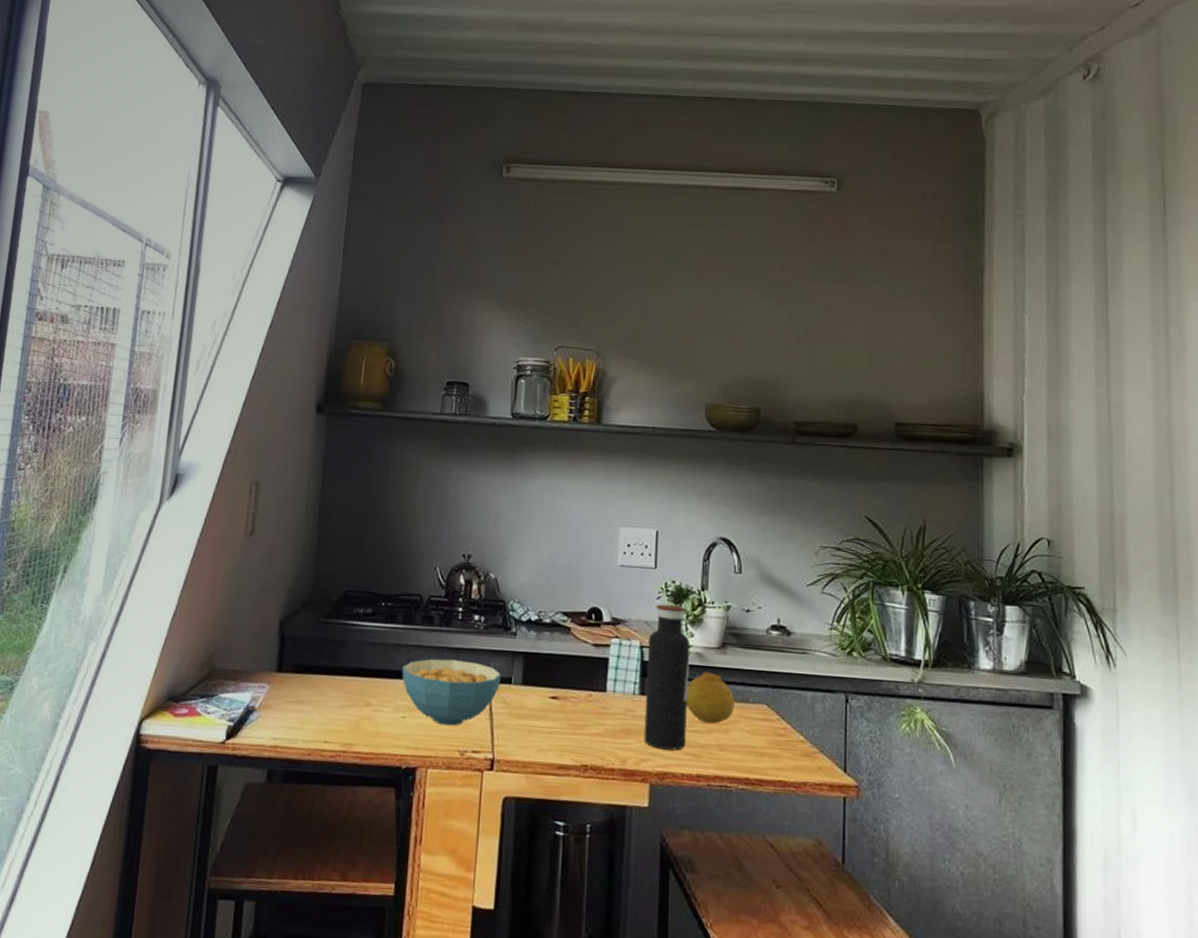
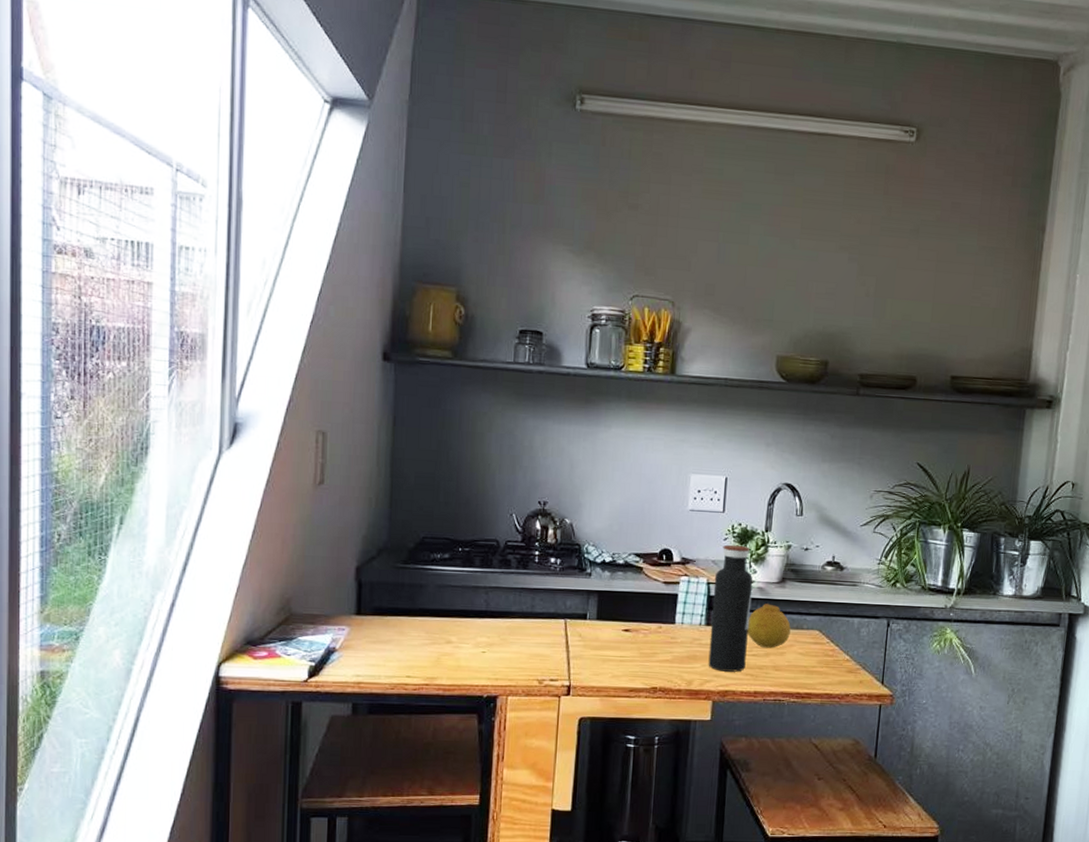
cereal bowl: present [402,658,502,726] -> none [481,598,578,659]

